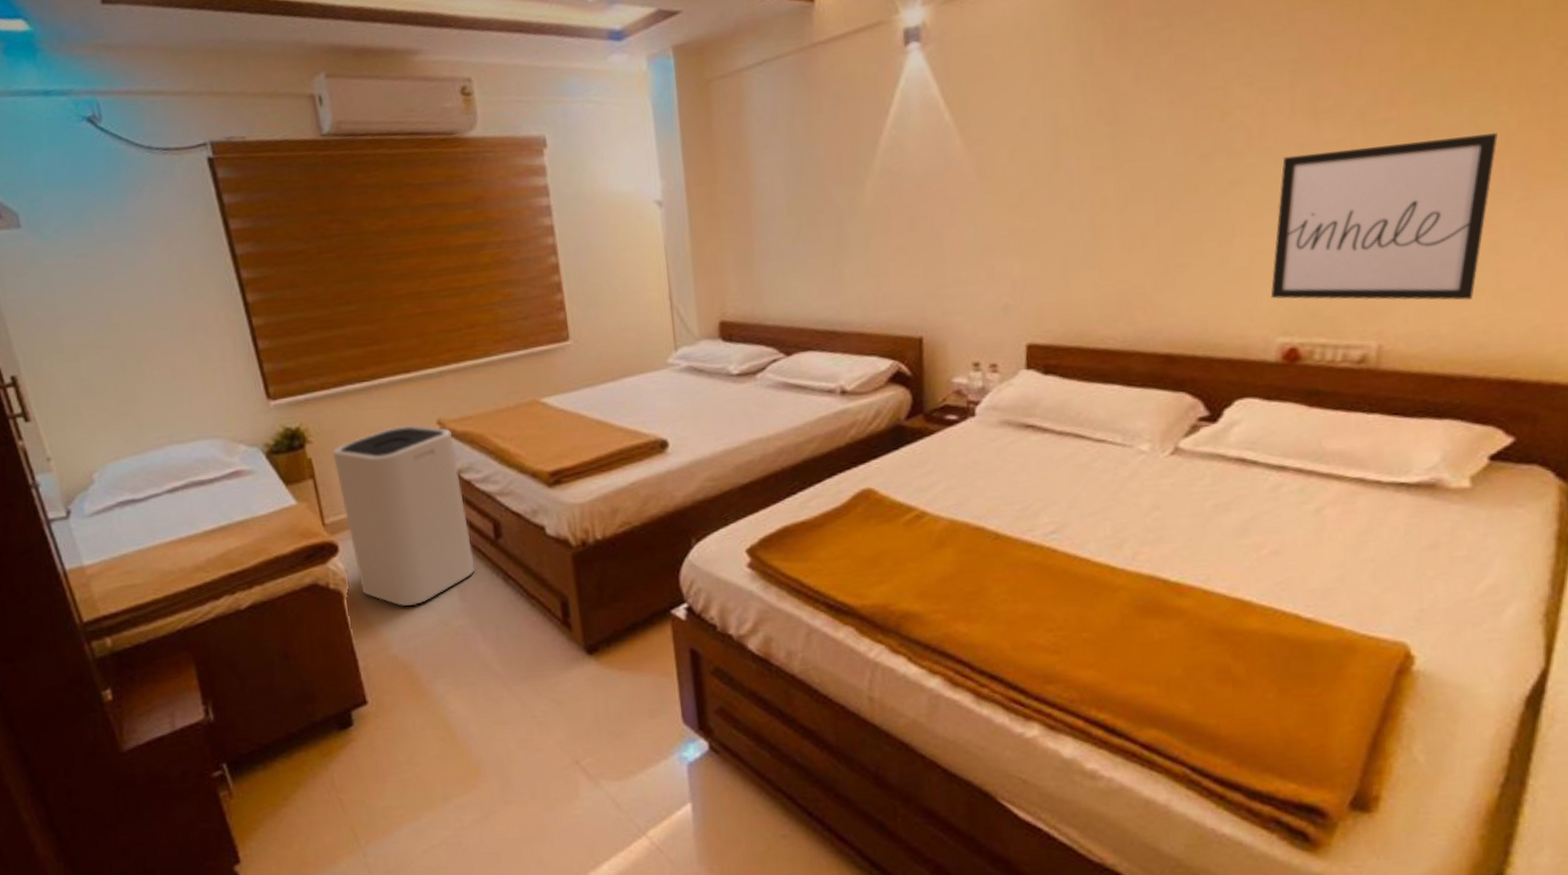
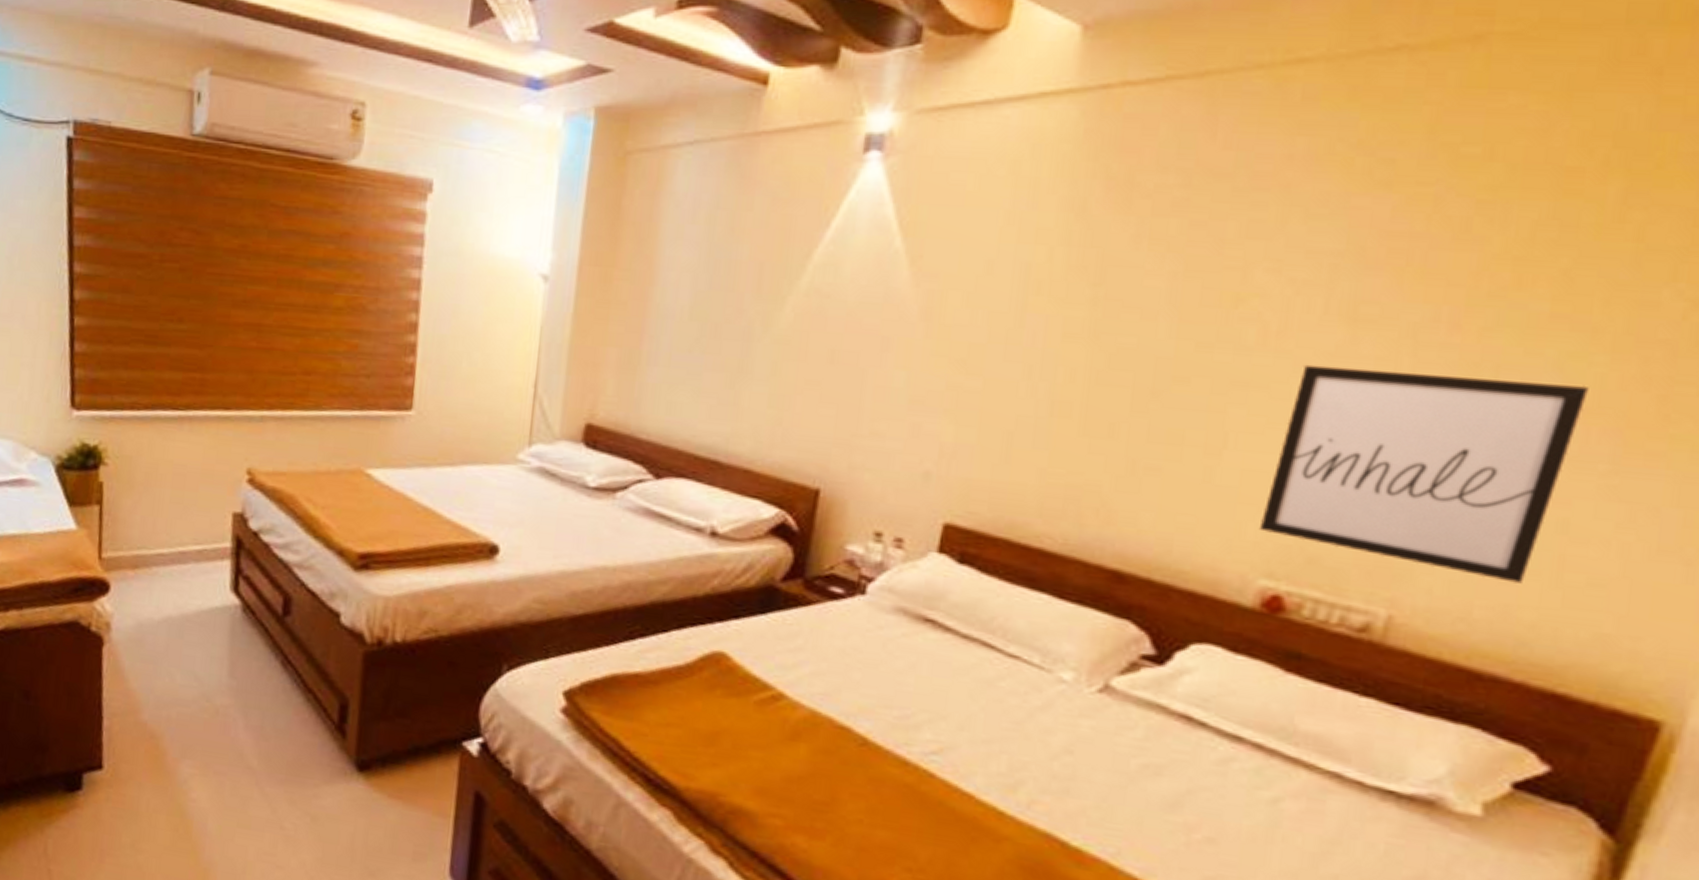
trash can: present [333,424,476,607] -> none [124,466,261,672]

